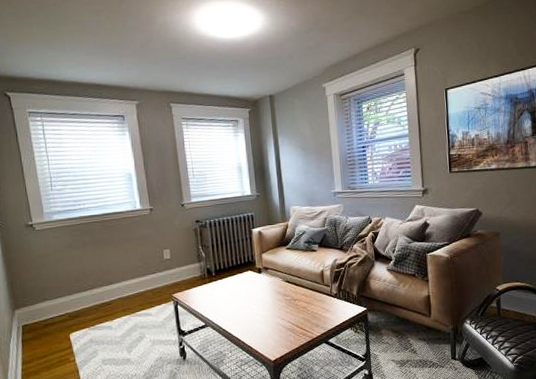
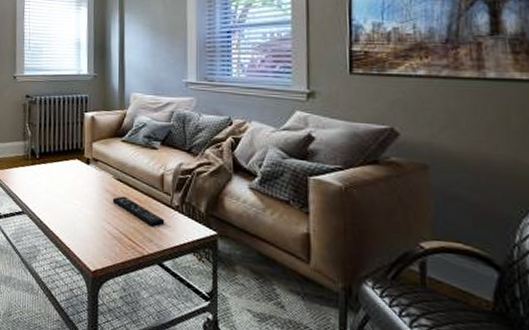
remote control: none [283,294,327,314] -> present [112,196,165,227]

